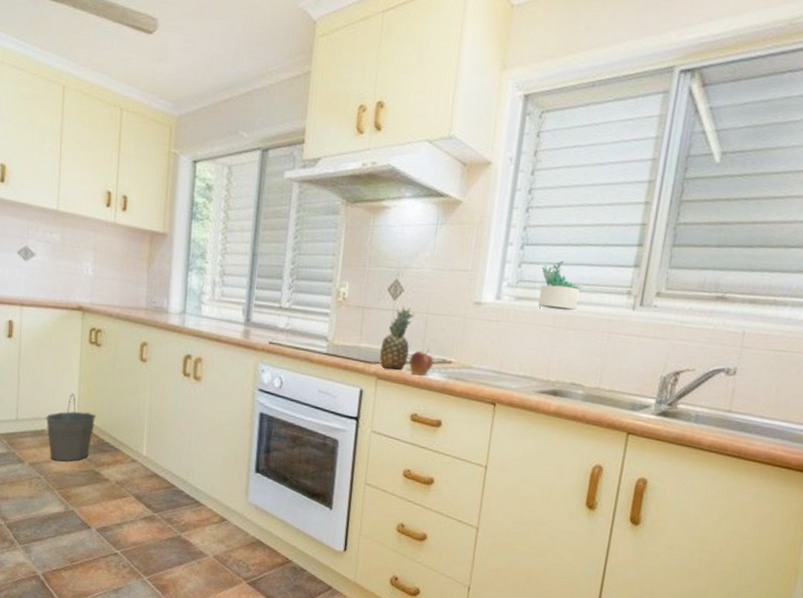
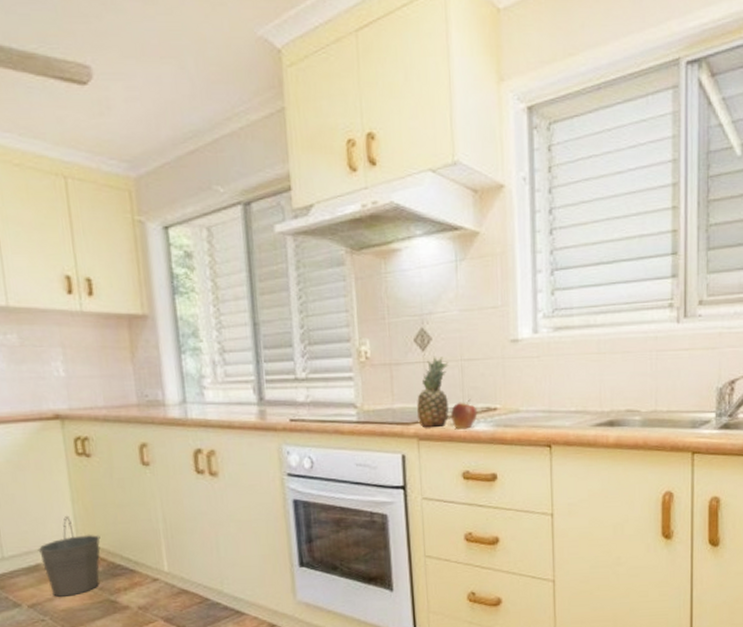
succulent plant: present [538,260,583,311] -> none [576,281,622,335]

